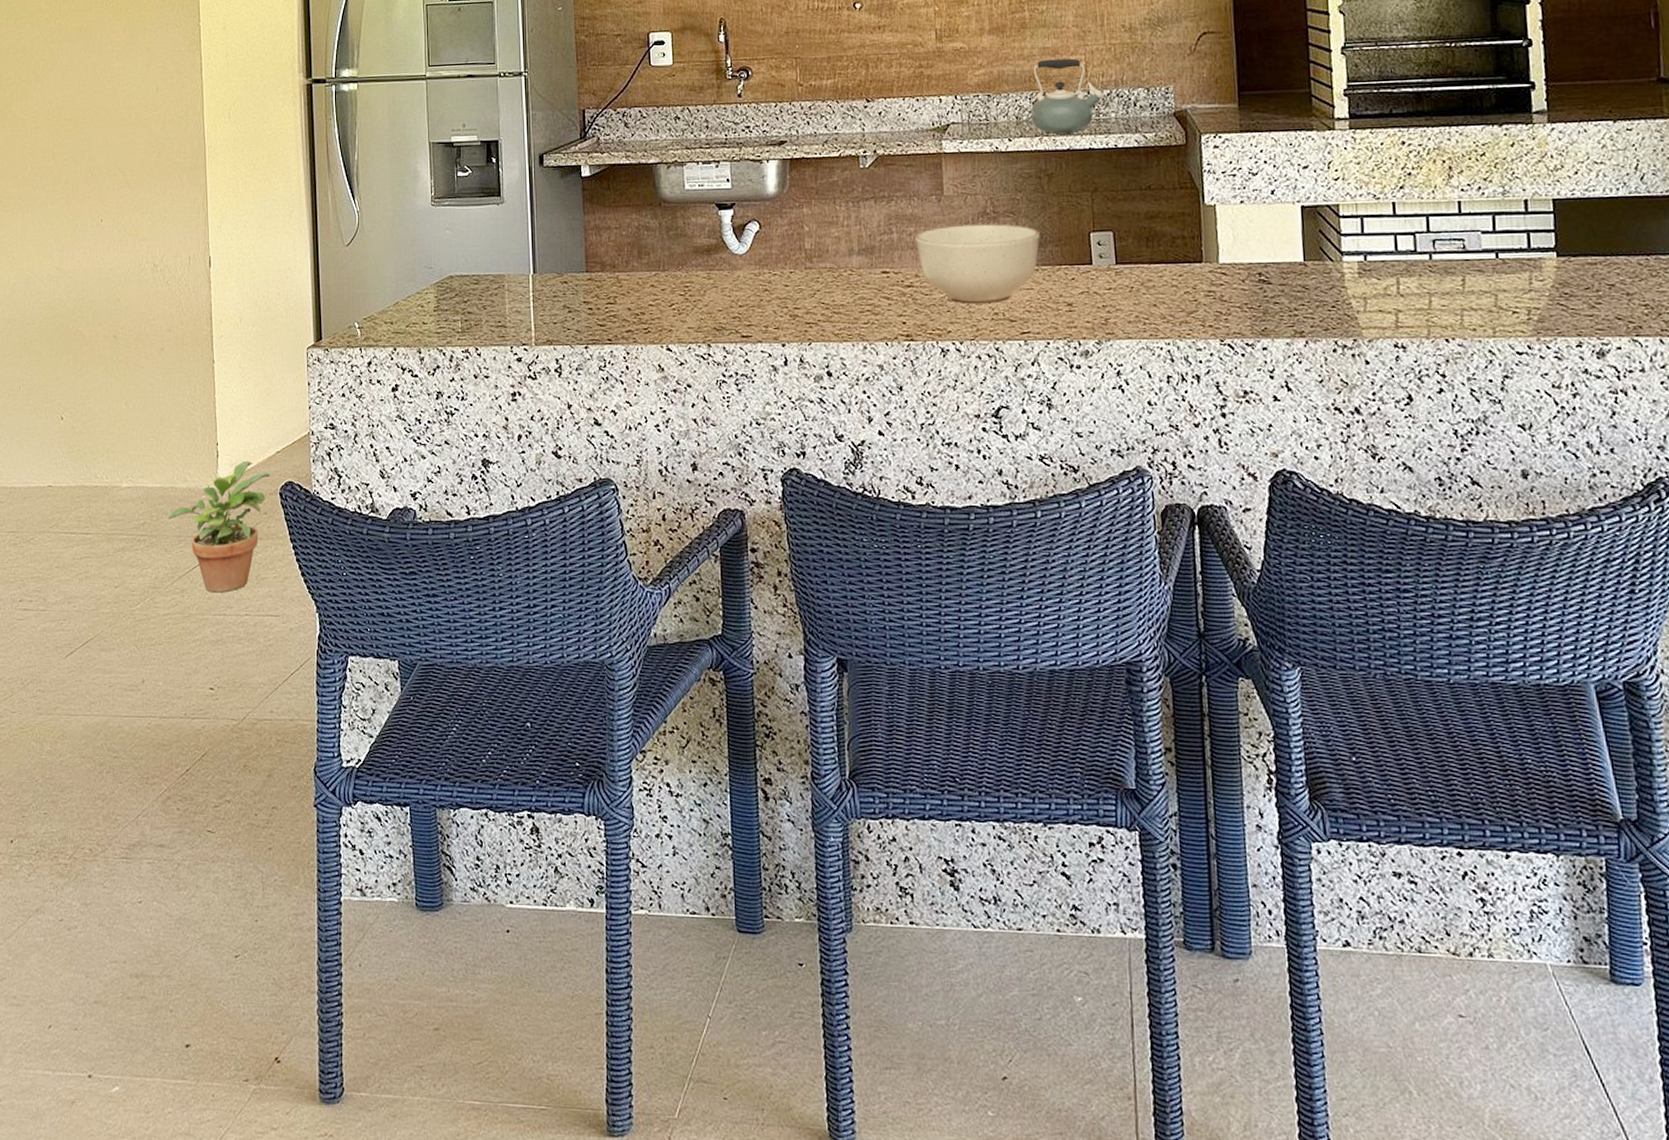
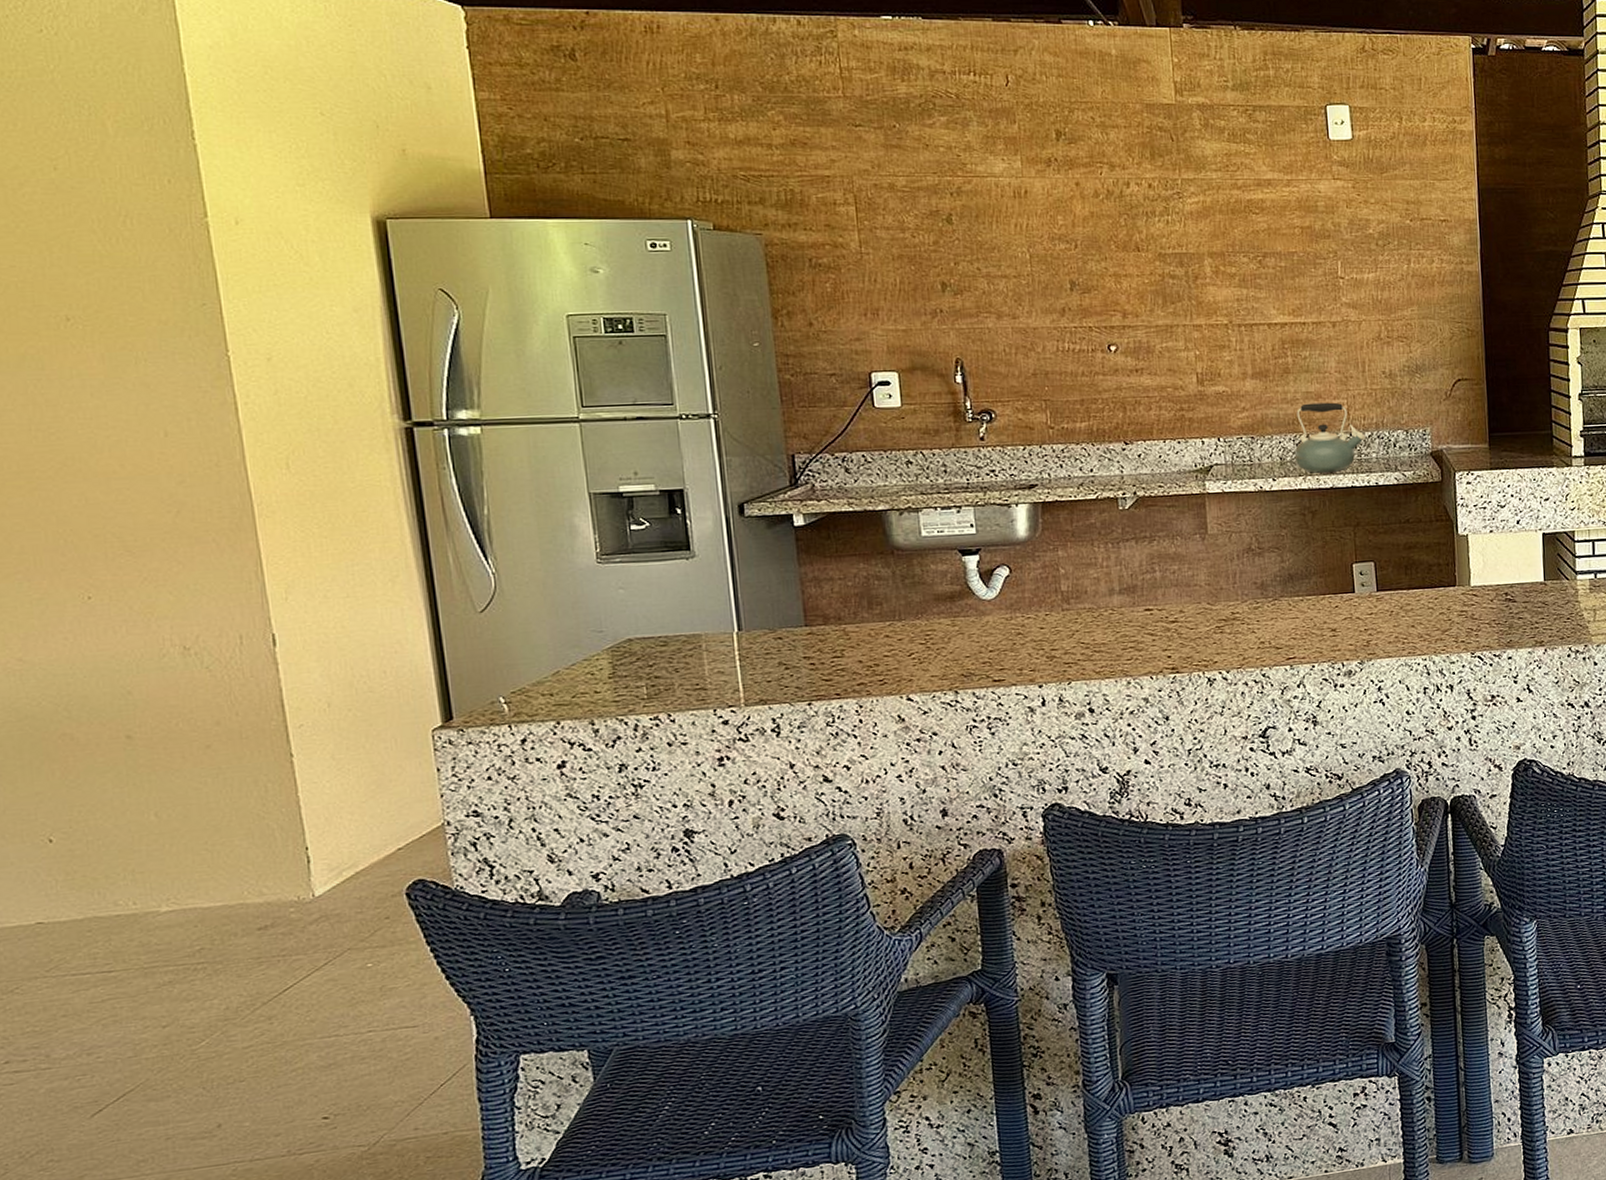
potted plant: present [167,462,270,593] -> none [237,863,390,1014]
bowl: present [915,223,1040,305] -> none [1178,558,1305,636]

